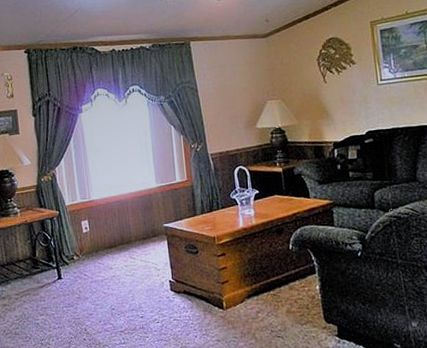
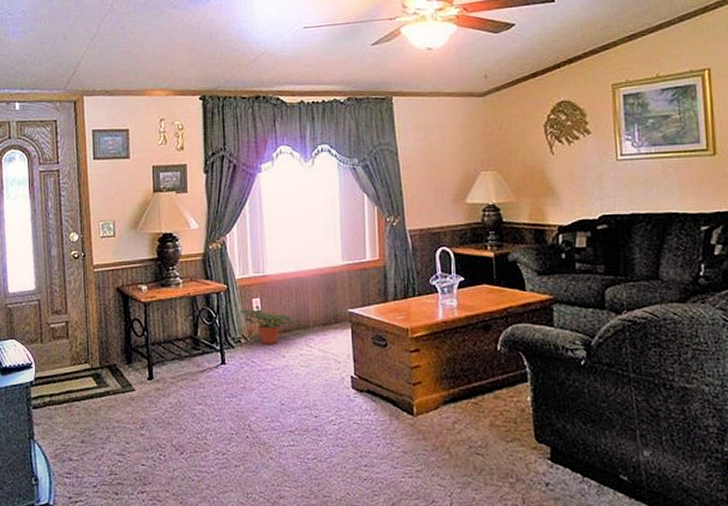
potted plant: none [71,227,123,259] -> present [240,306,299,344]

